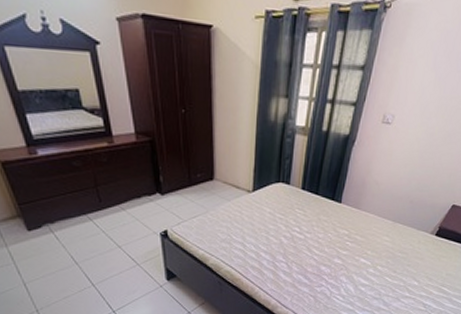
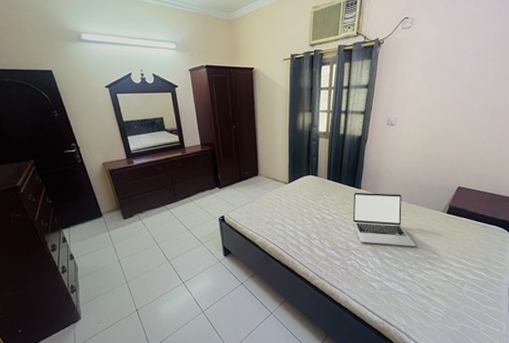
laptop: none [328,206,396,273] -> present [353,192,416,247]

